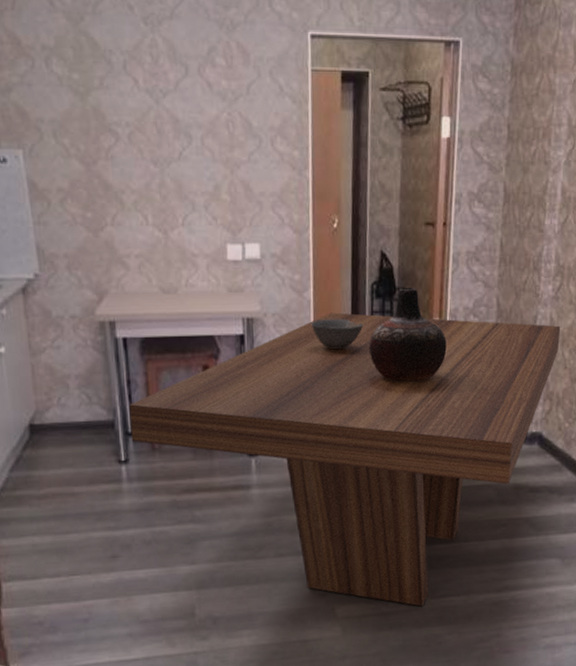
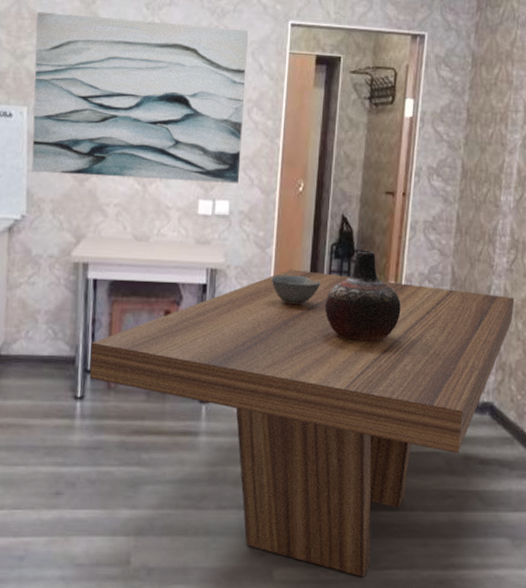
wall art: none [16,33,269,225] -> present [31,11,248,184]

